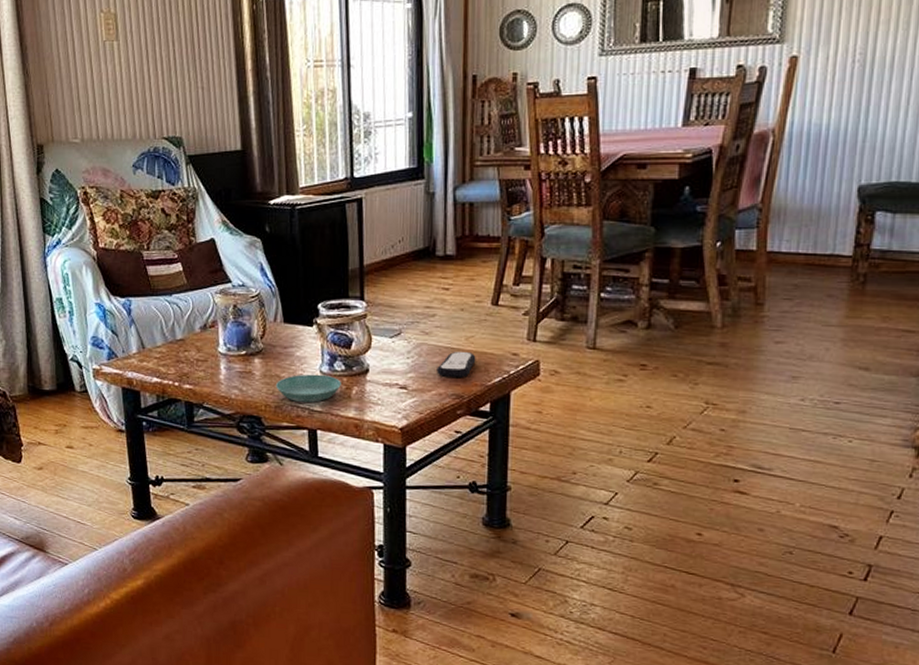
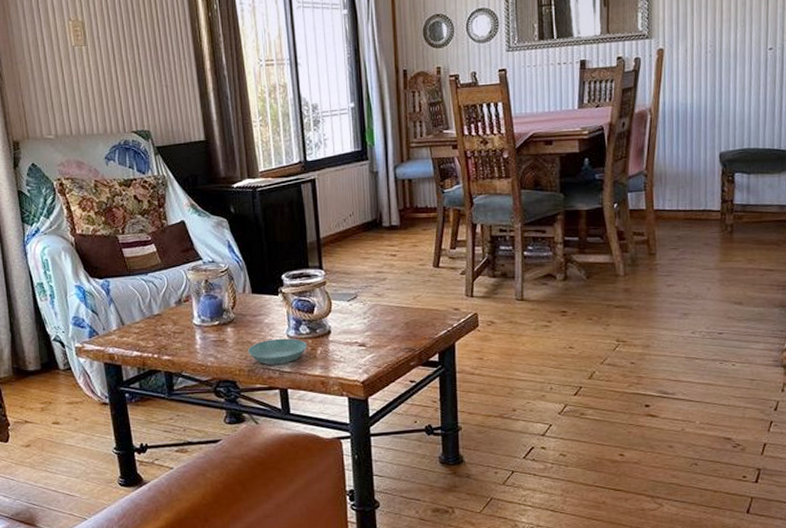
remote control: present [437,351,476,377] -> none [390,309,423,333]

